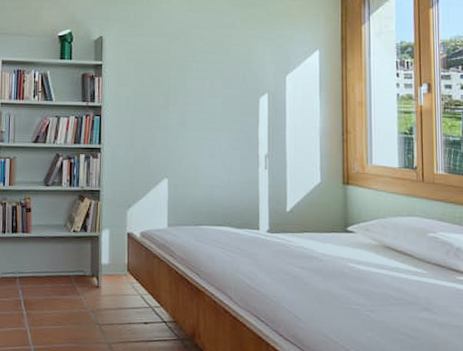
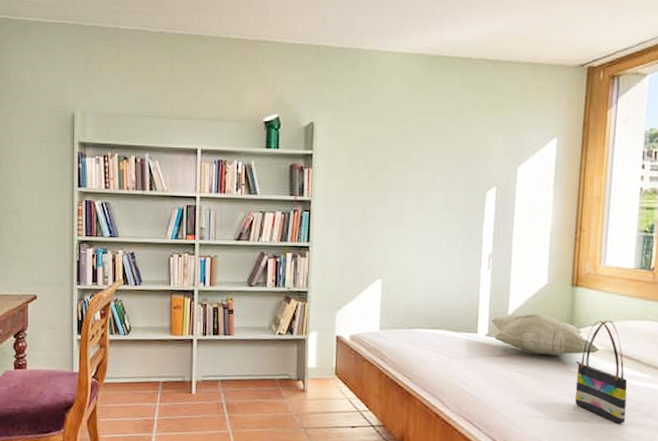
decorative pillow: none [271,211,374,251] -> present [491,314,600,356]
tote bag: none [352,216,404,318] -> present [574,320,628,424]

